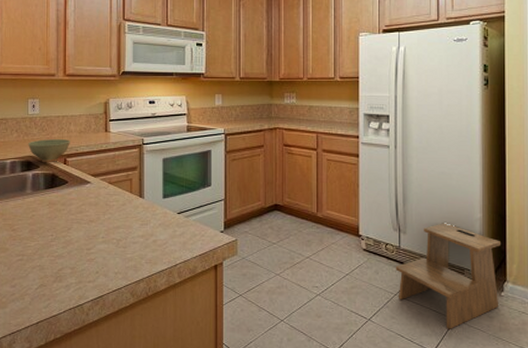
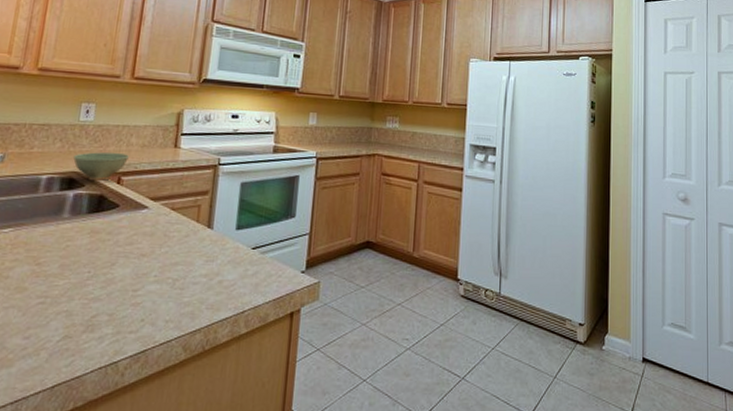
step stool: present [395,223,500,329] -> none [494,267,603,389]

